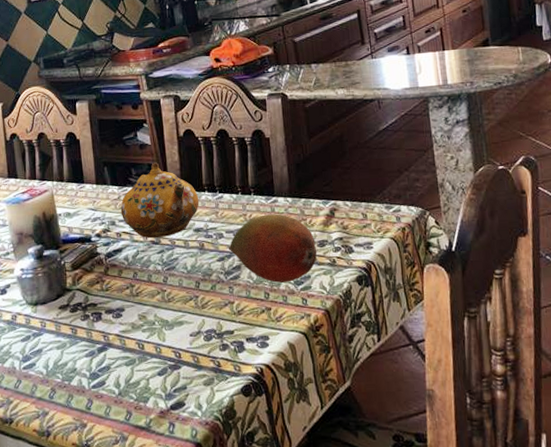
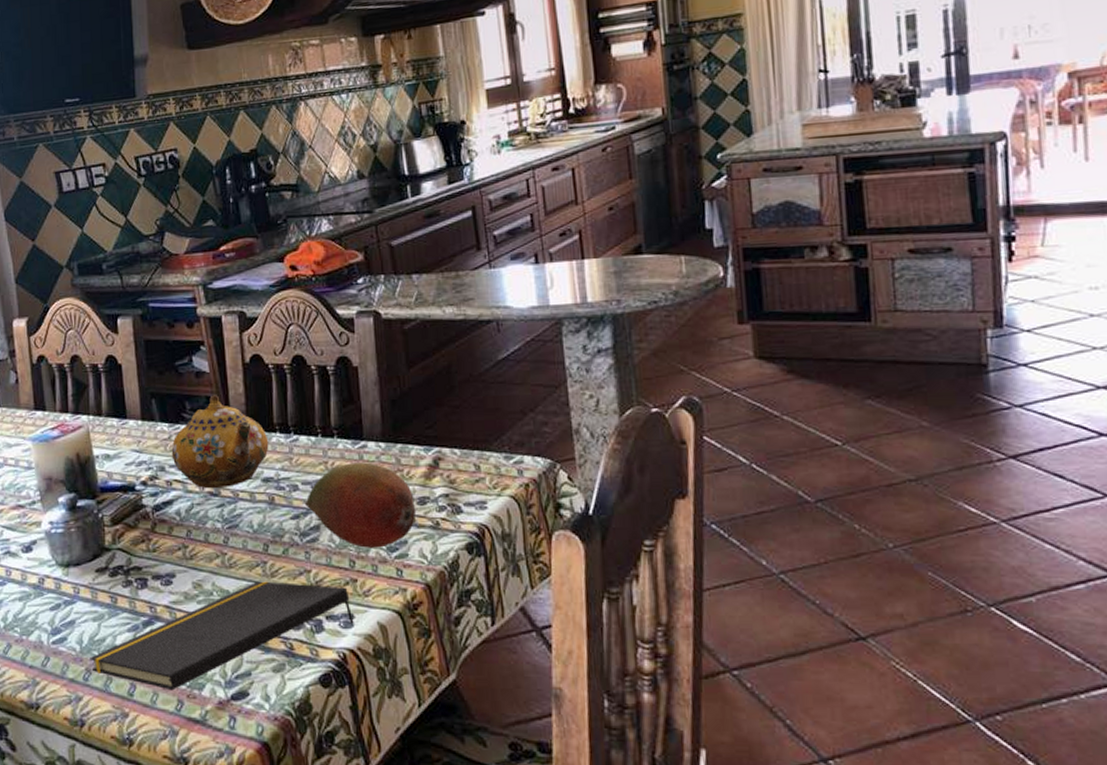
notepad: none [54,312,269,404] -> present [90,581,354,691]

